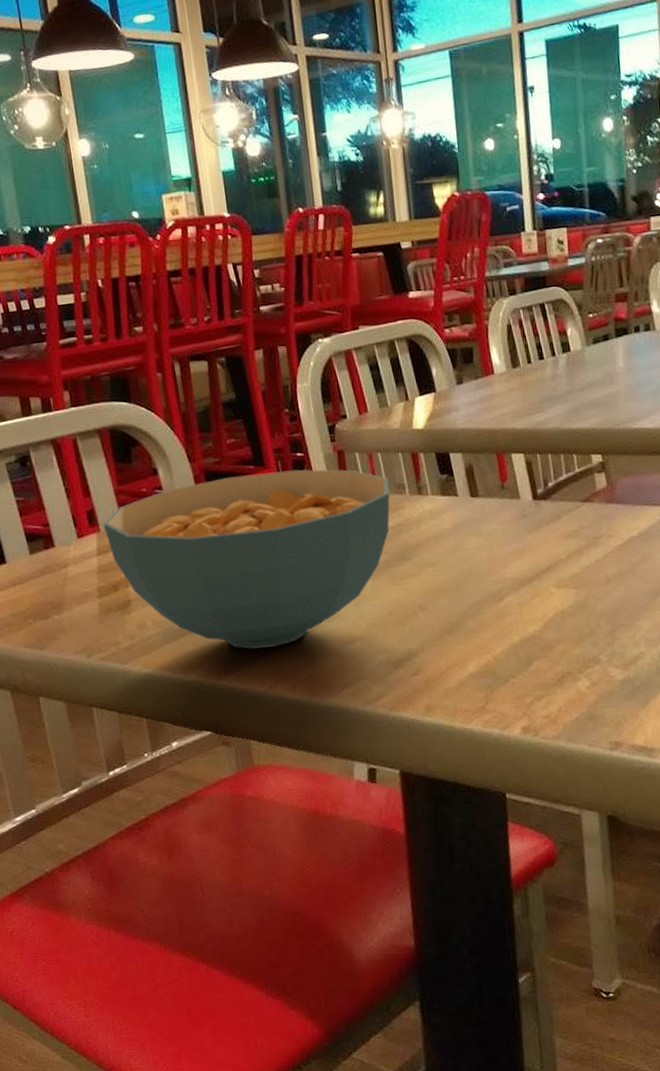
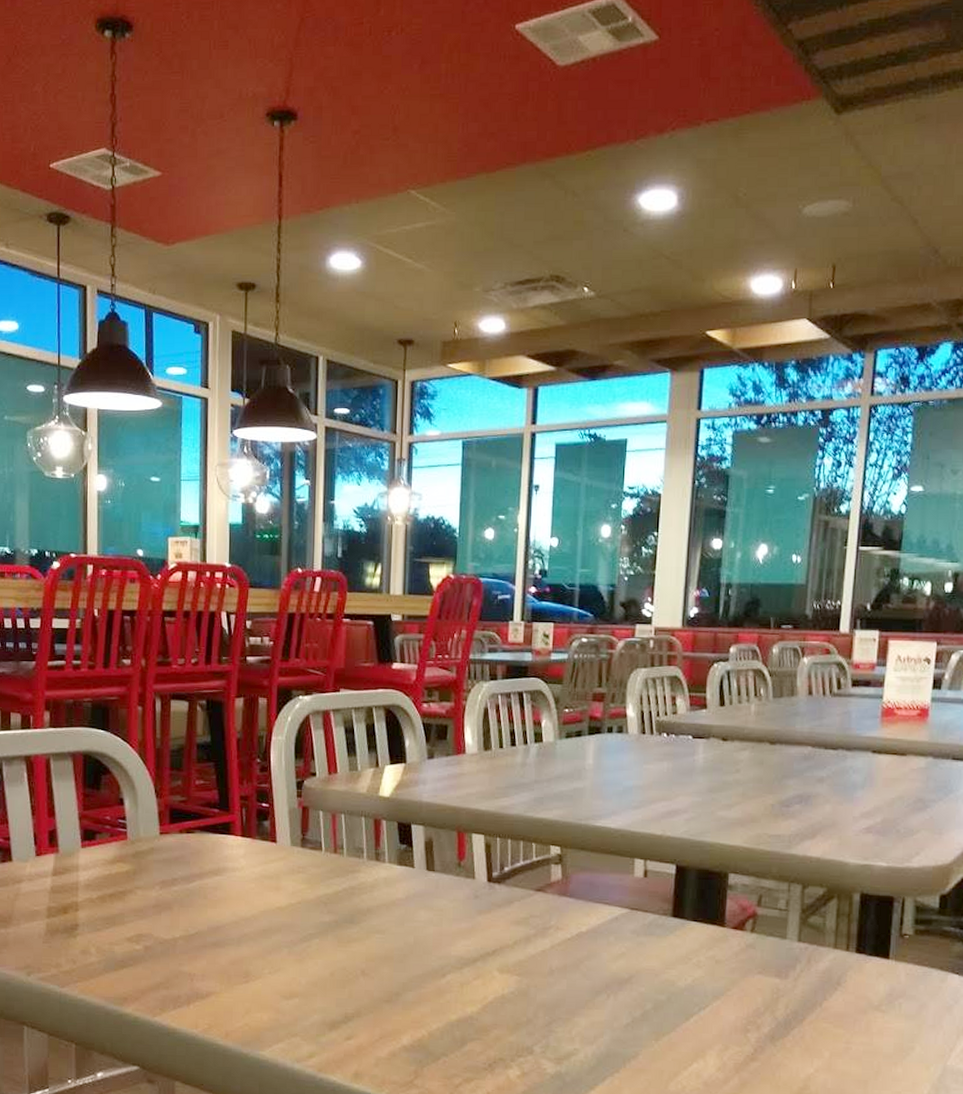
cereal bowl: present [103,469,390,649] -> none [62,817,349,991]

